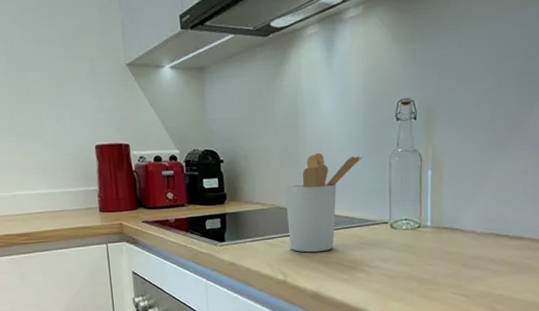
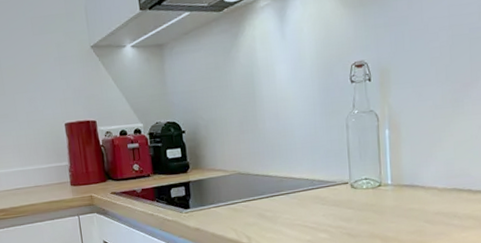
utensil holder: present [285,152,363,253] -> none [245,118,320,216]

